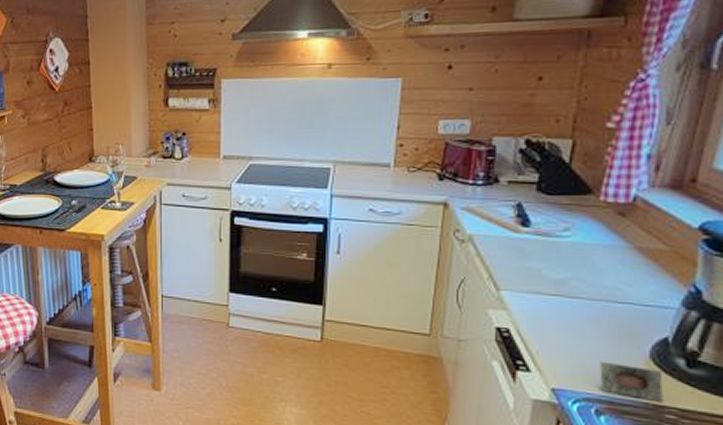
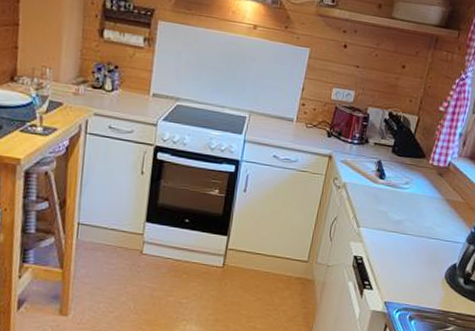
soap bar: present [600,361,663,402] -> none [414,280,450,309]

